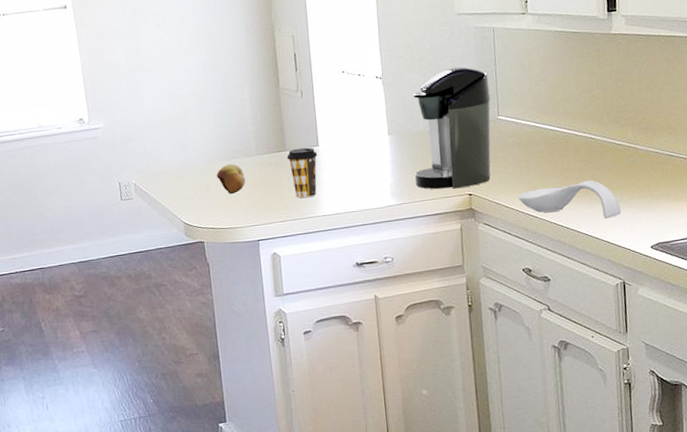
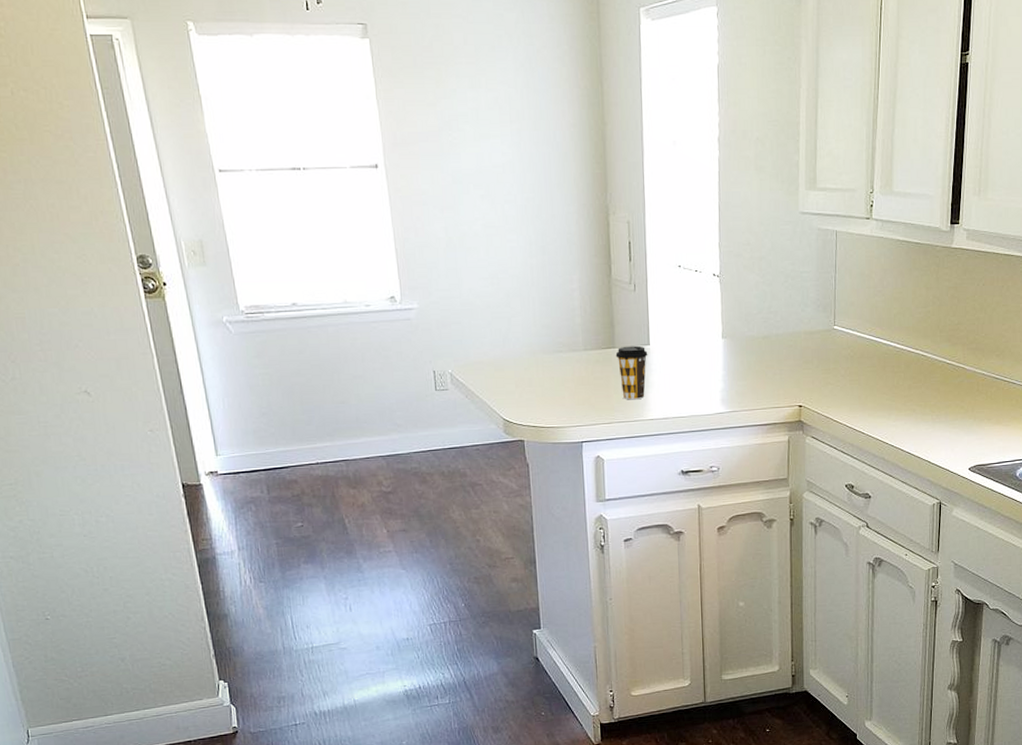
fruit: present [216,163,246,195] -> none [540,358,571,392]
coffee maker: present [413,67,491,190] -> none [747,270,828,399]
spoon rest: present [518,180,622,219] -> none [847,398,945,439]

